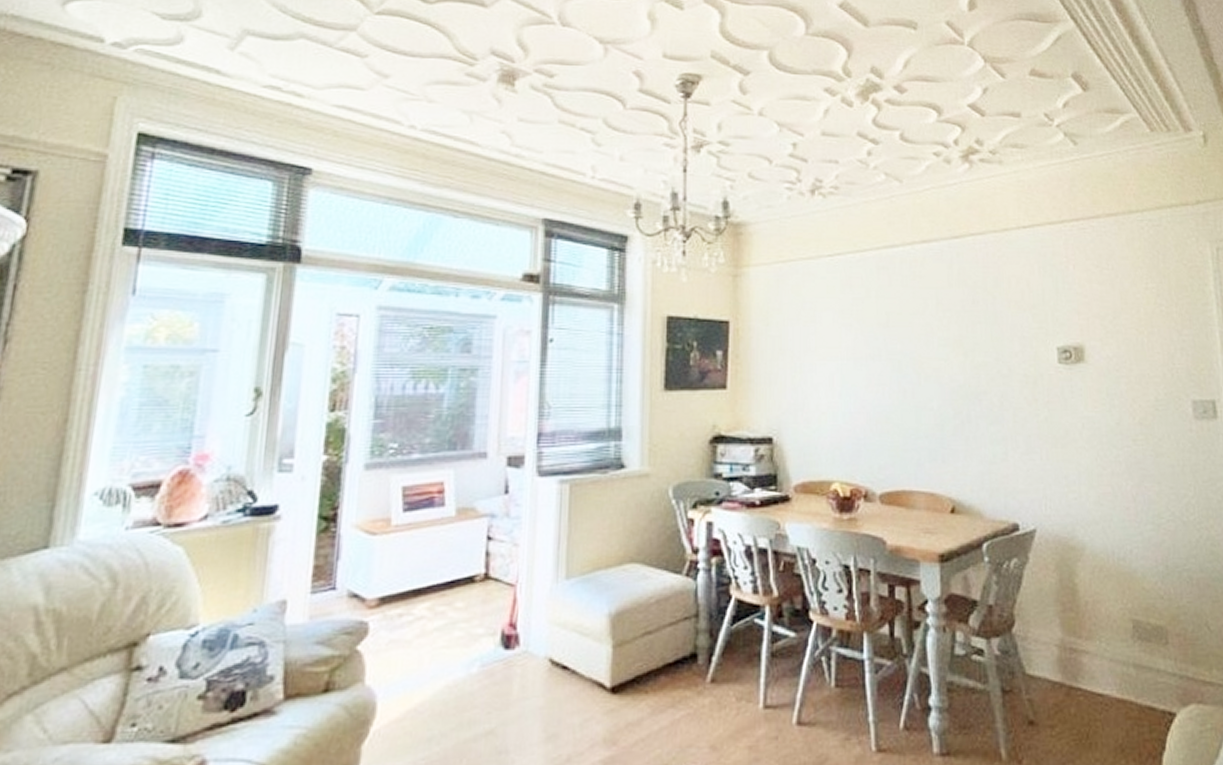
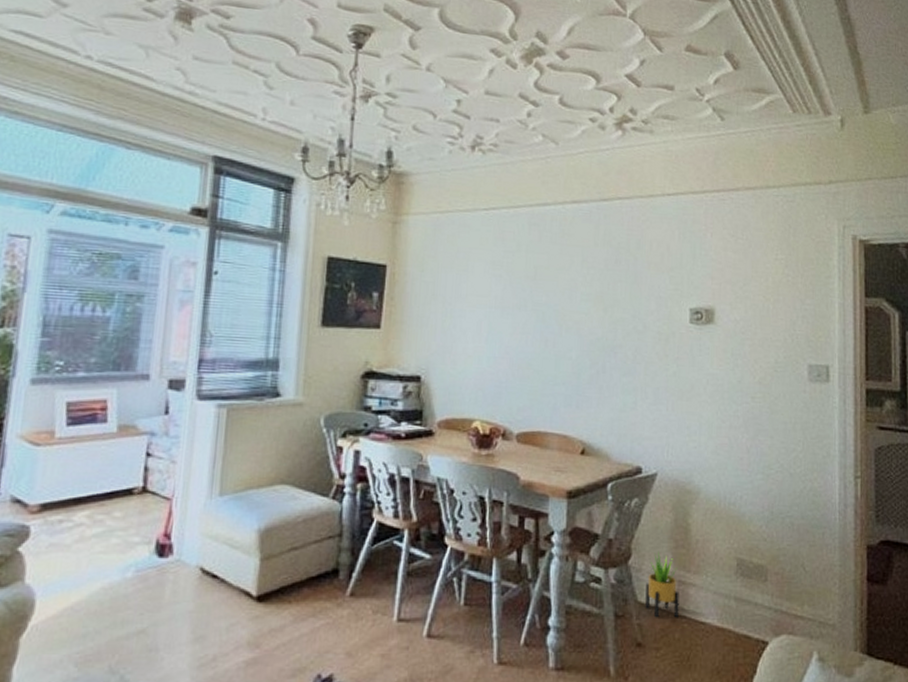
potted plant: none [1034,616,1073,692] -> present [645,551,679,618]

